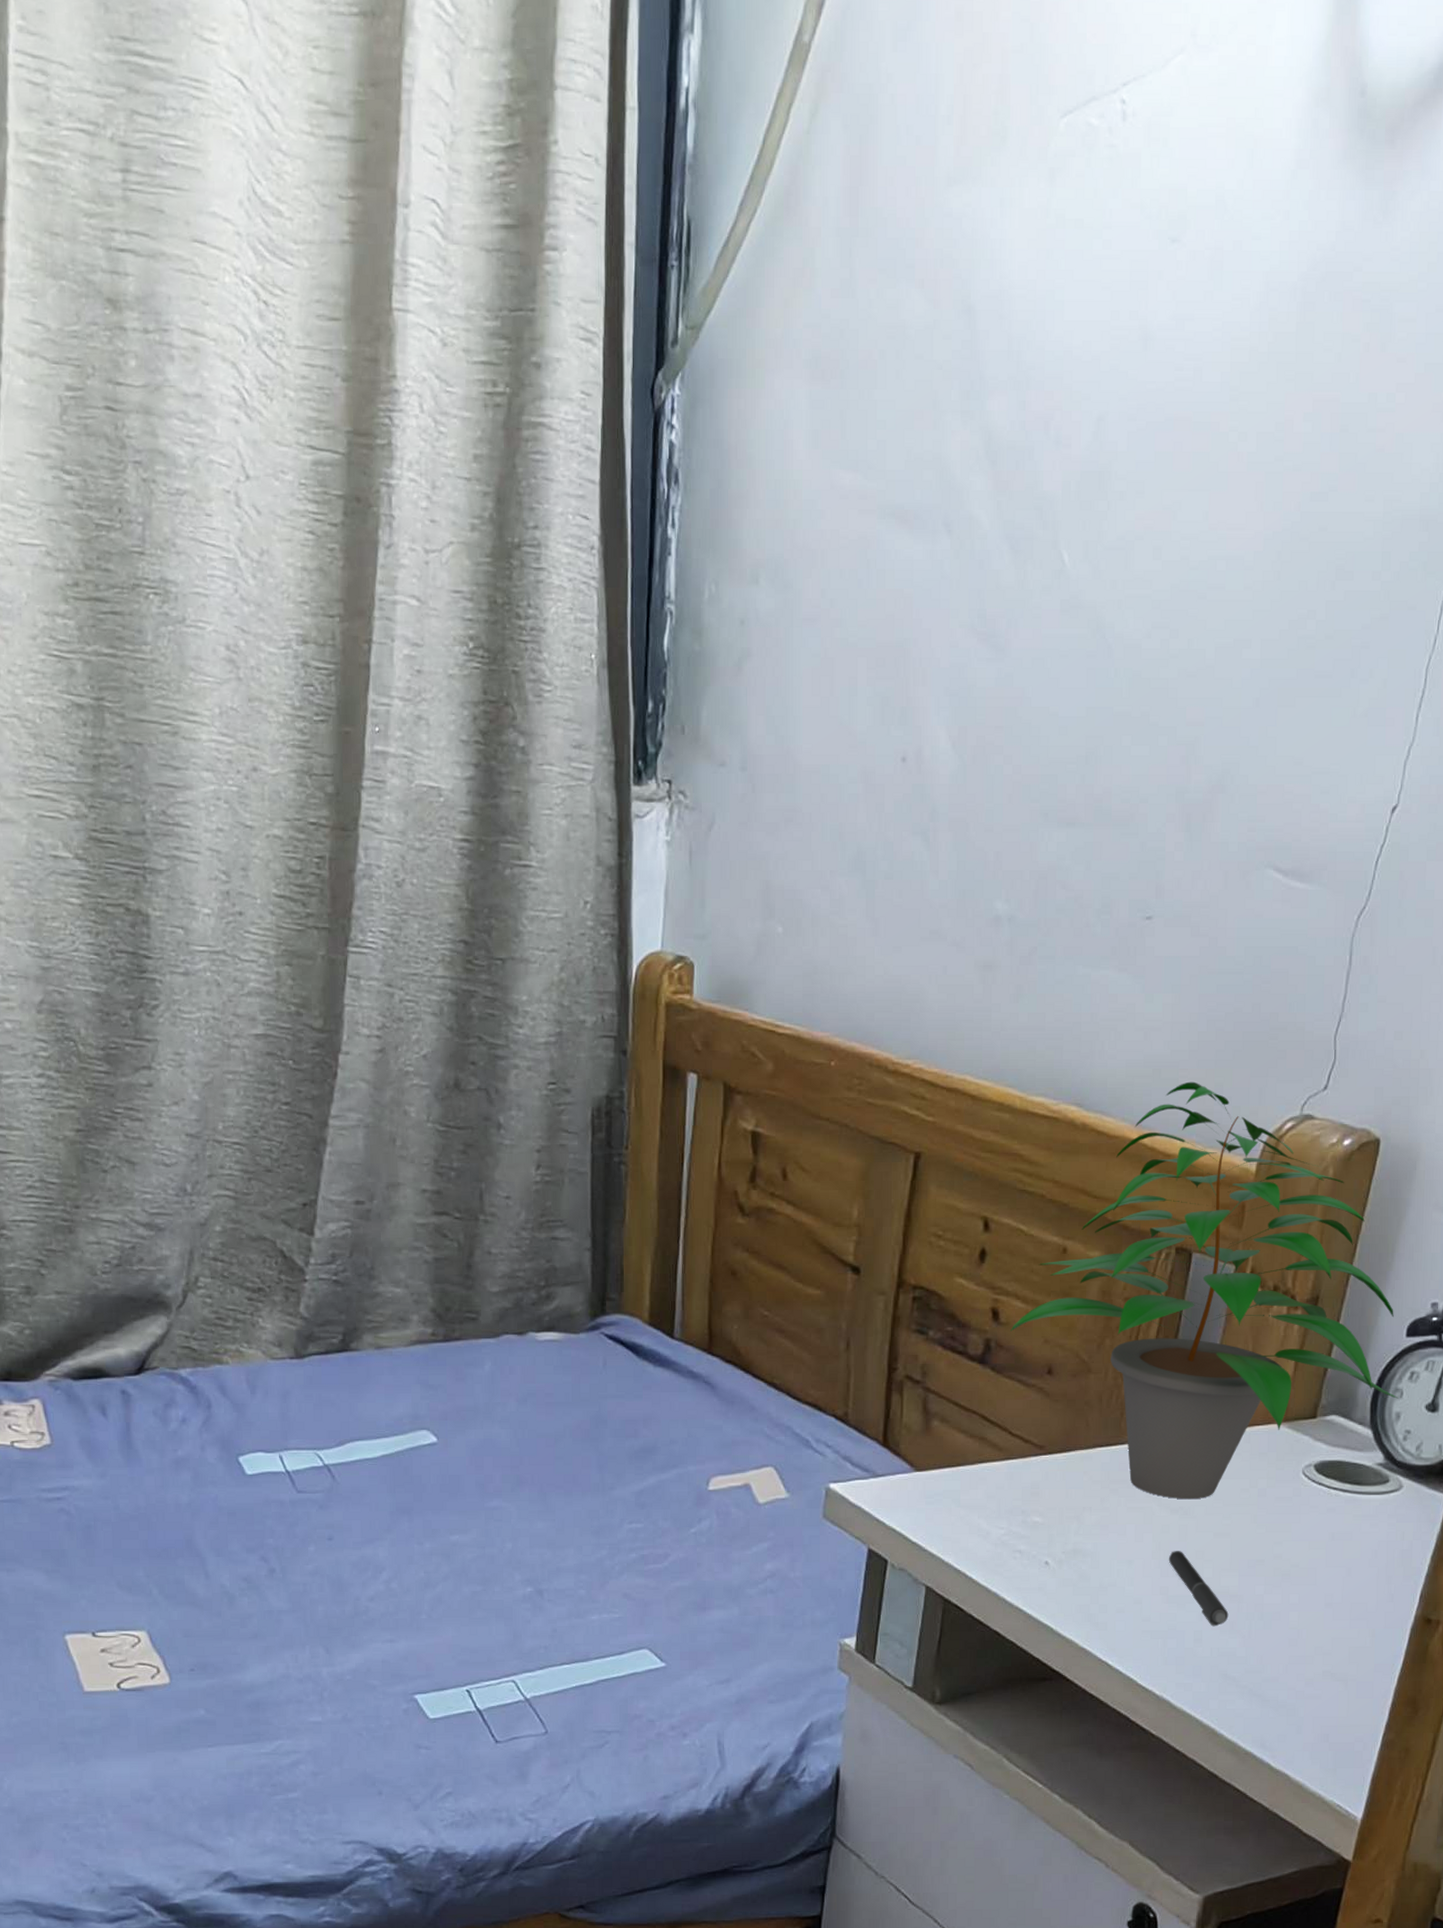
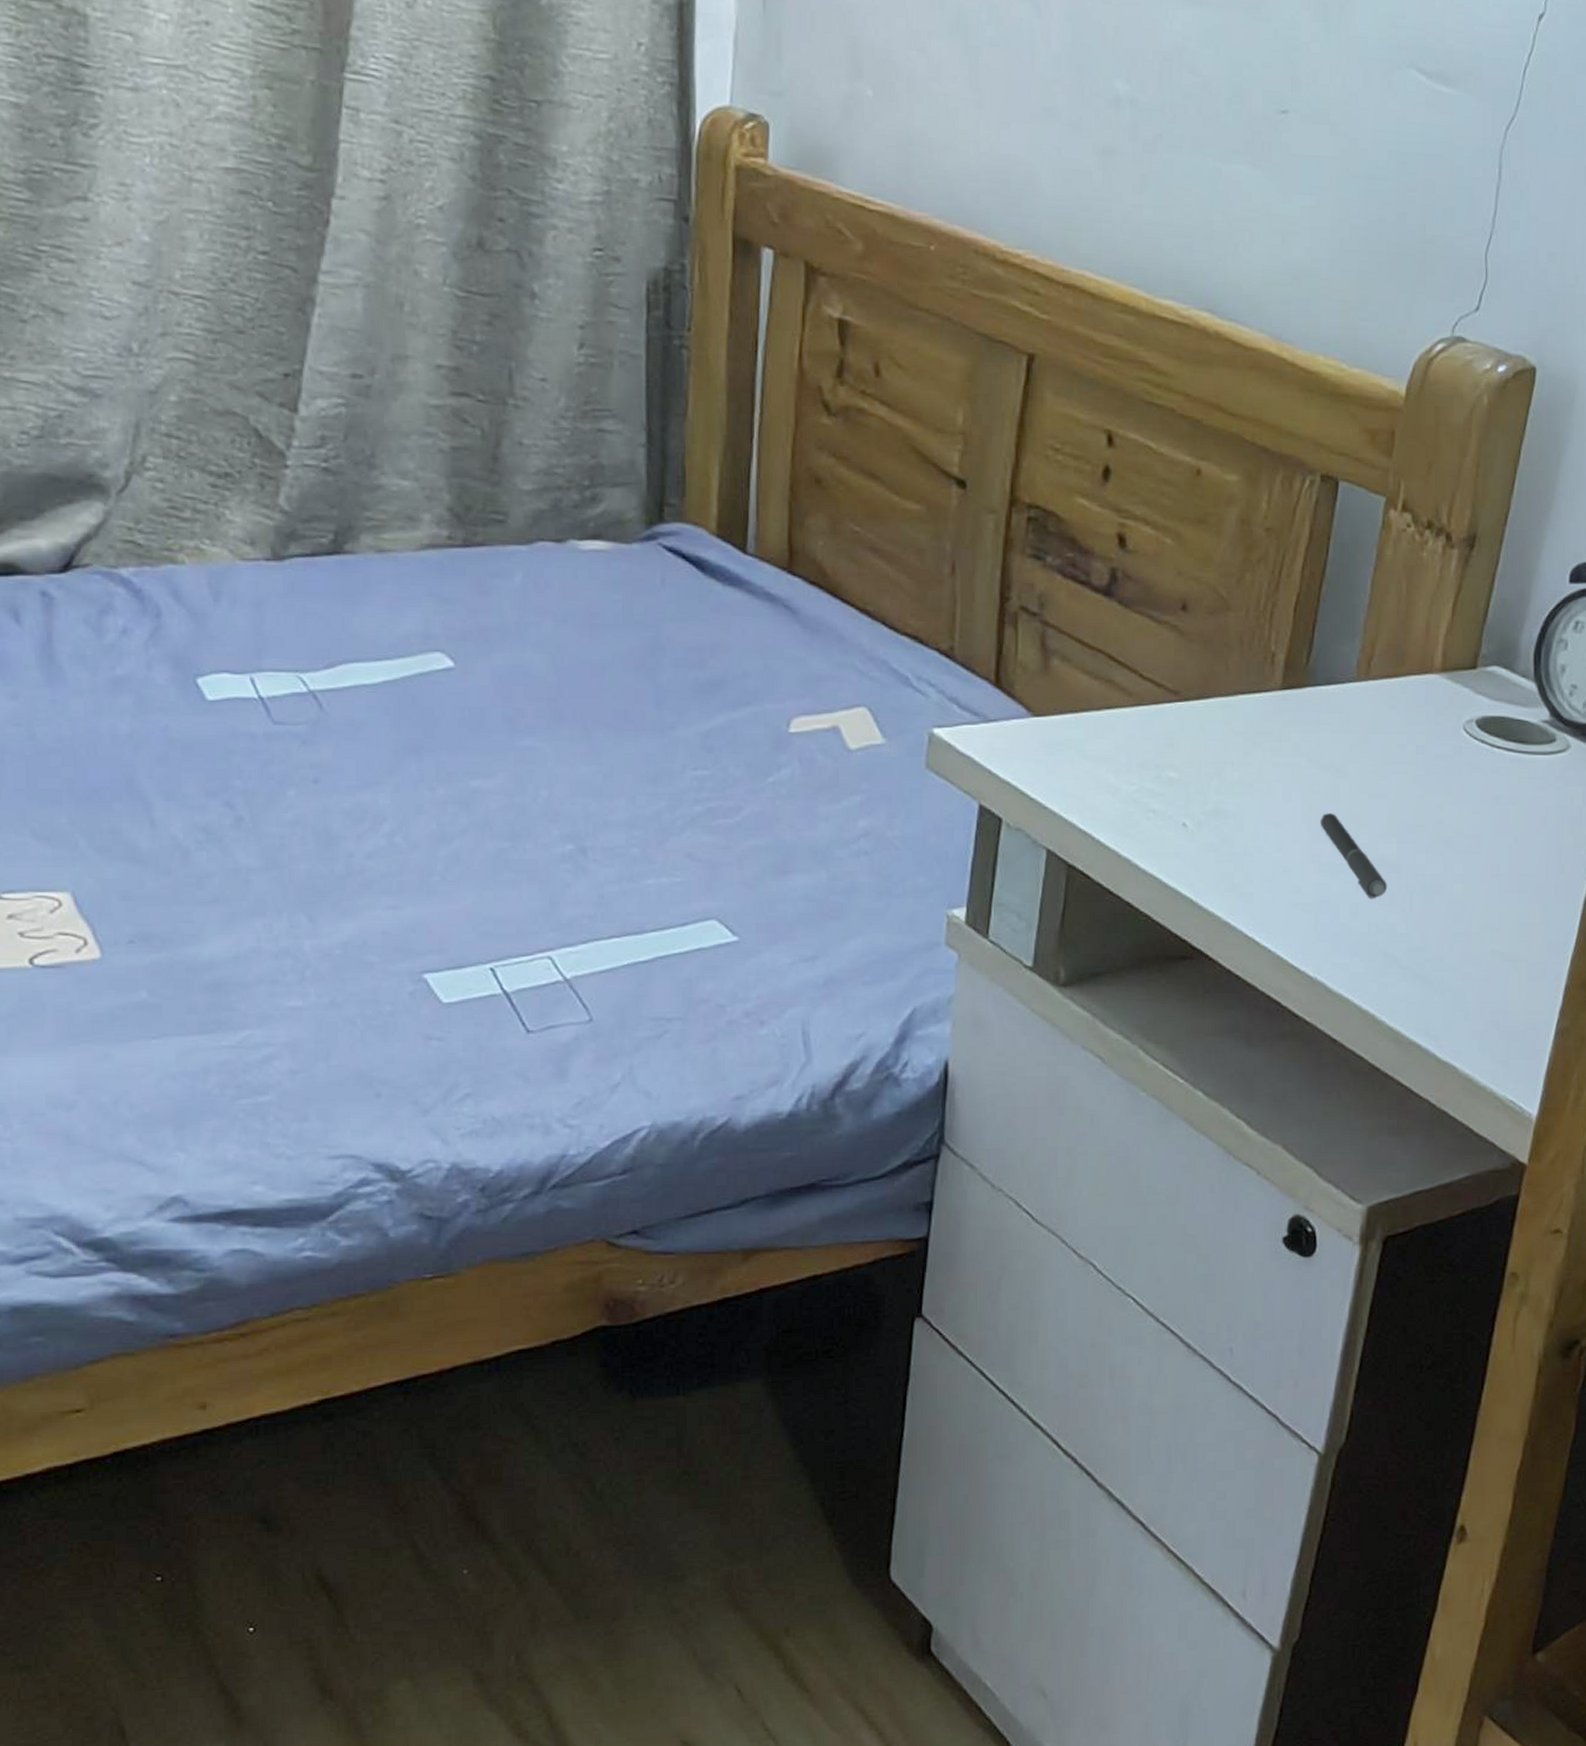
potted plant: present [1010,1081,1399,1500] -> none [1139,293,1564,756]

